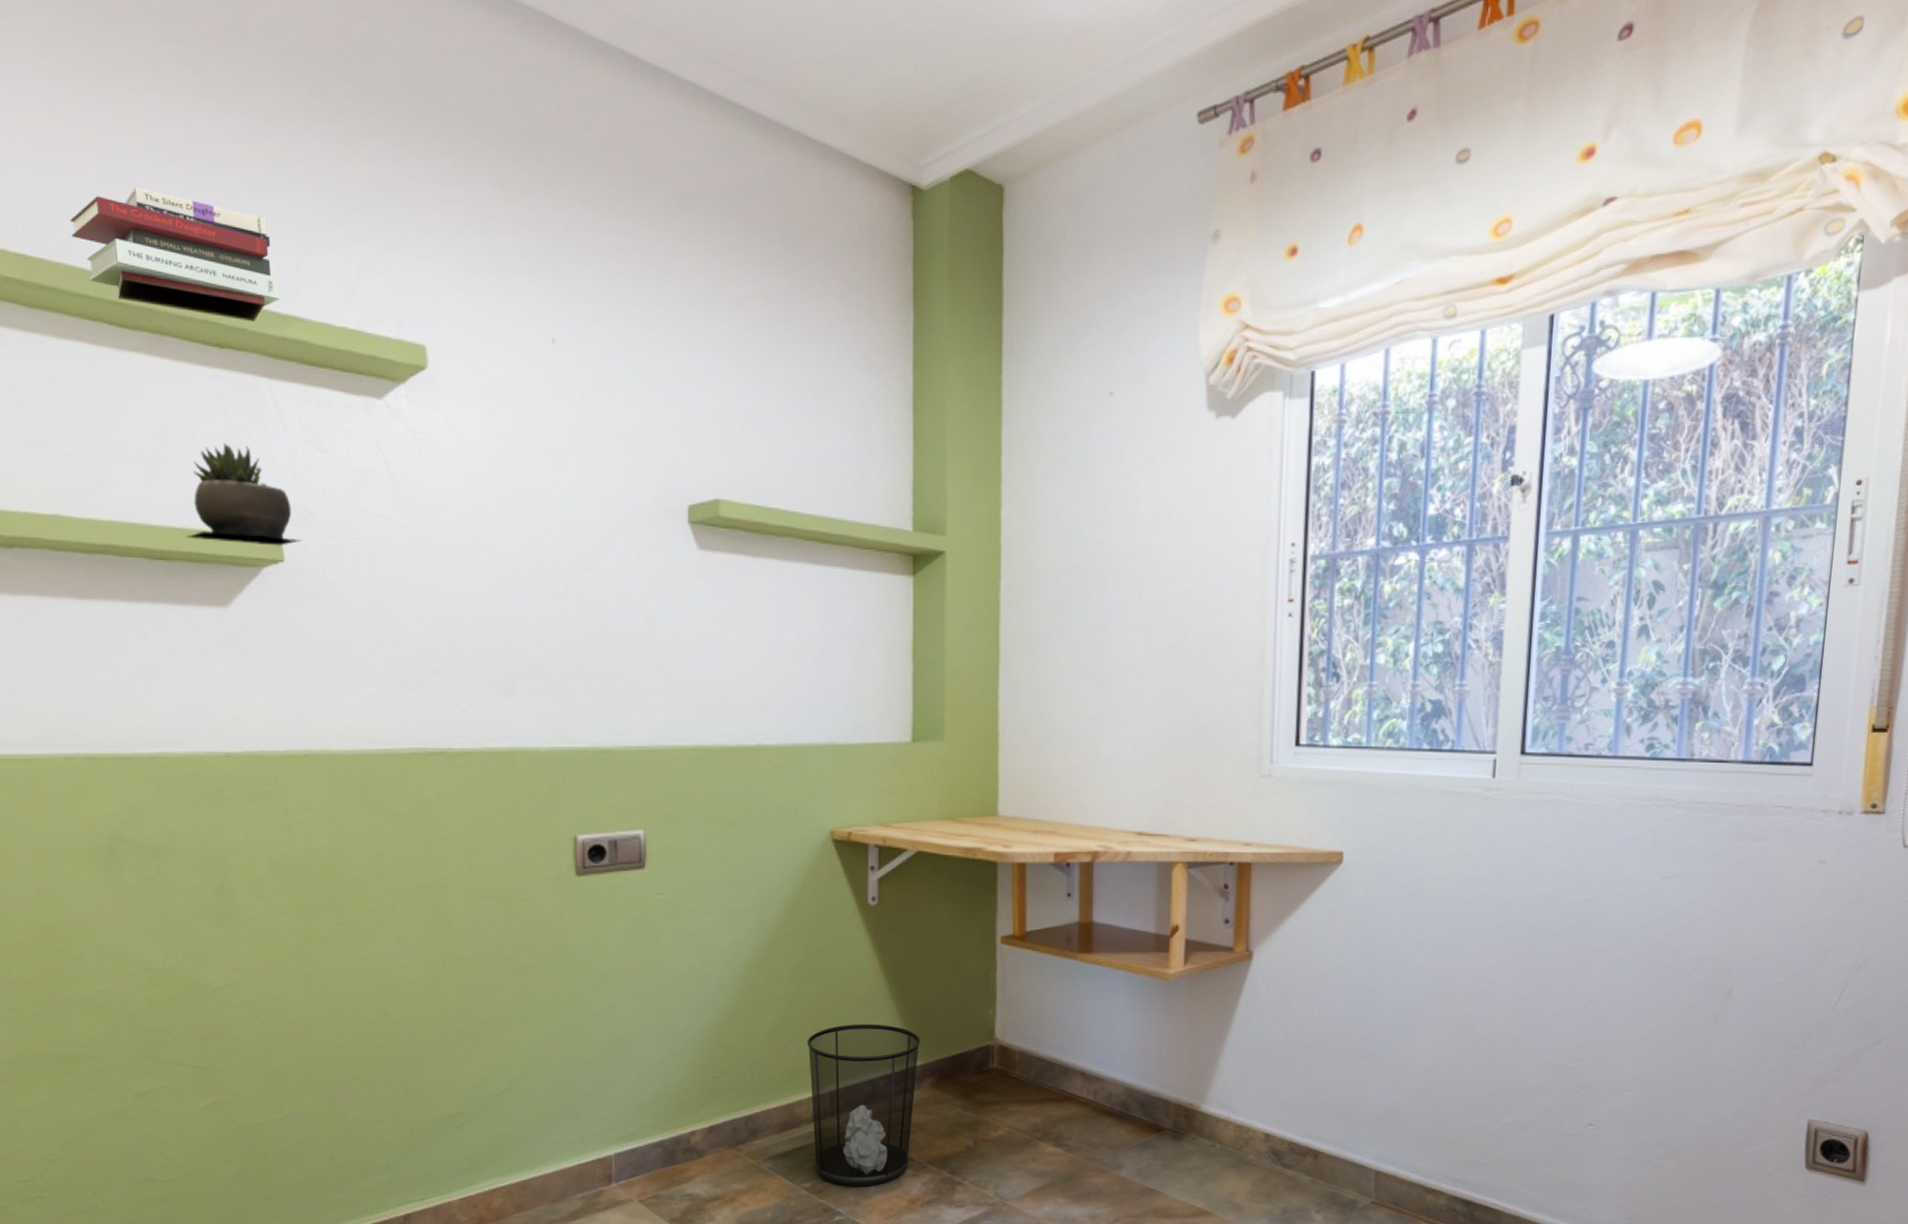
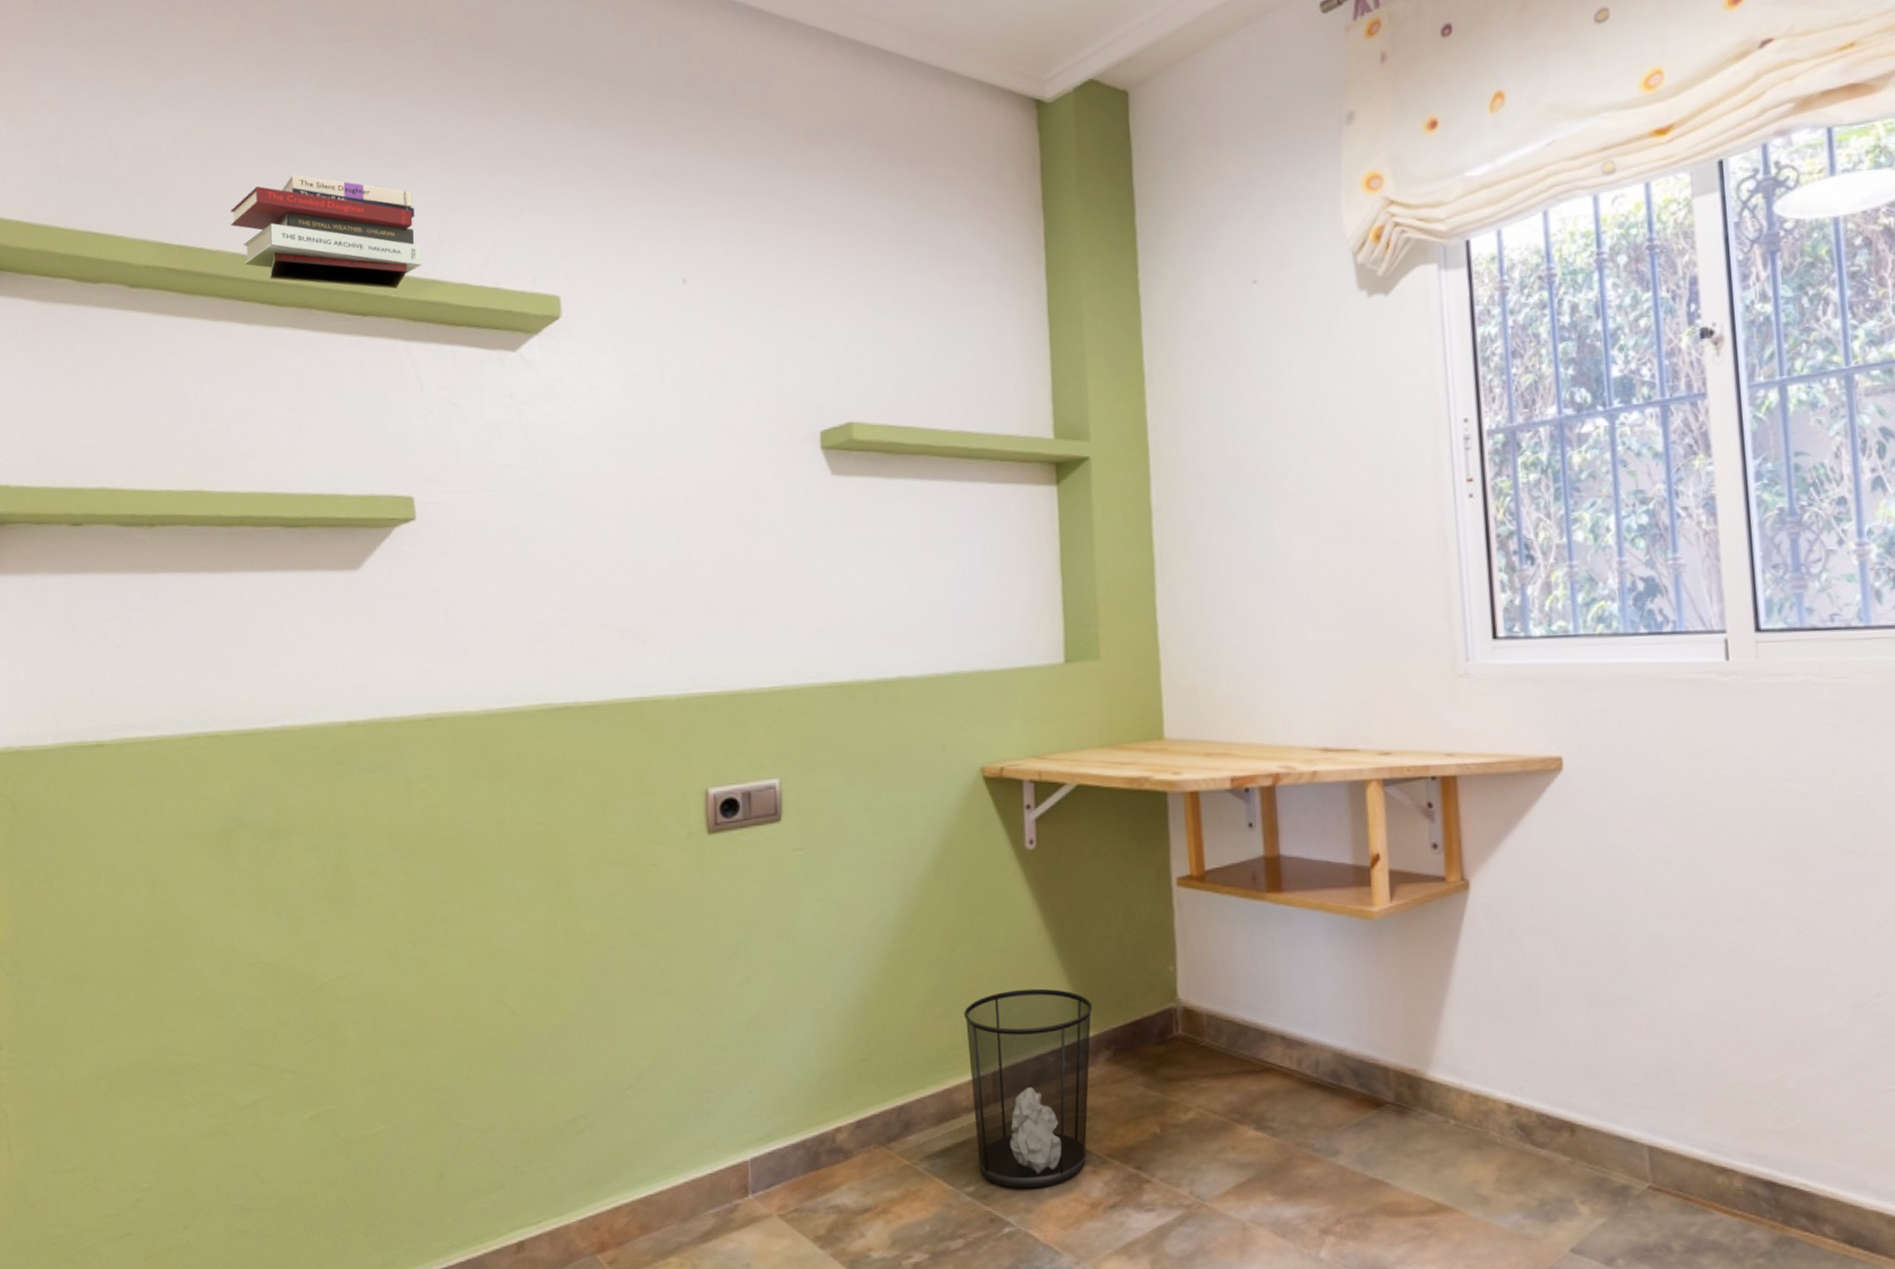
succulent plant: present [185,442,303,546] -> none [320,406,435,505]

